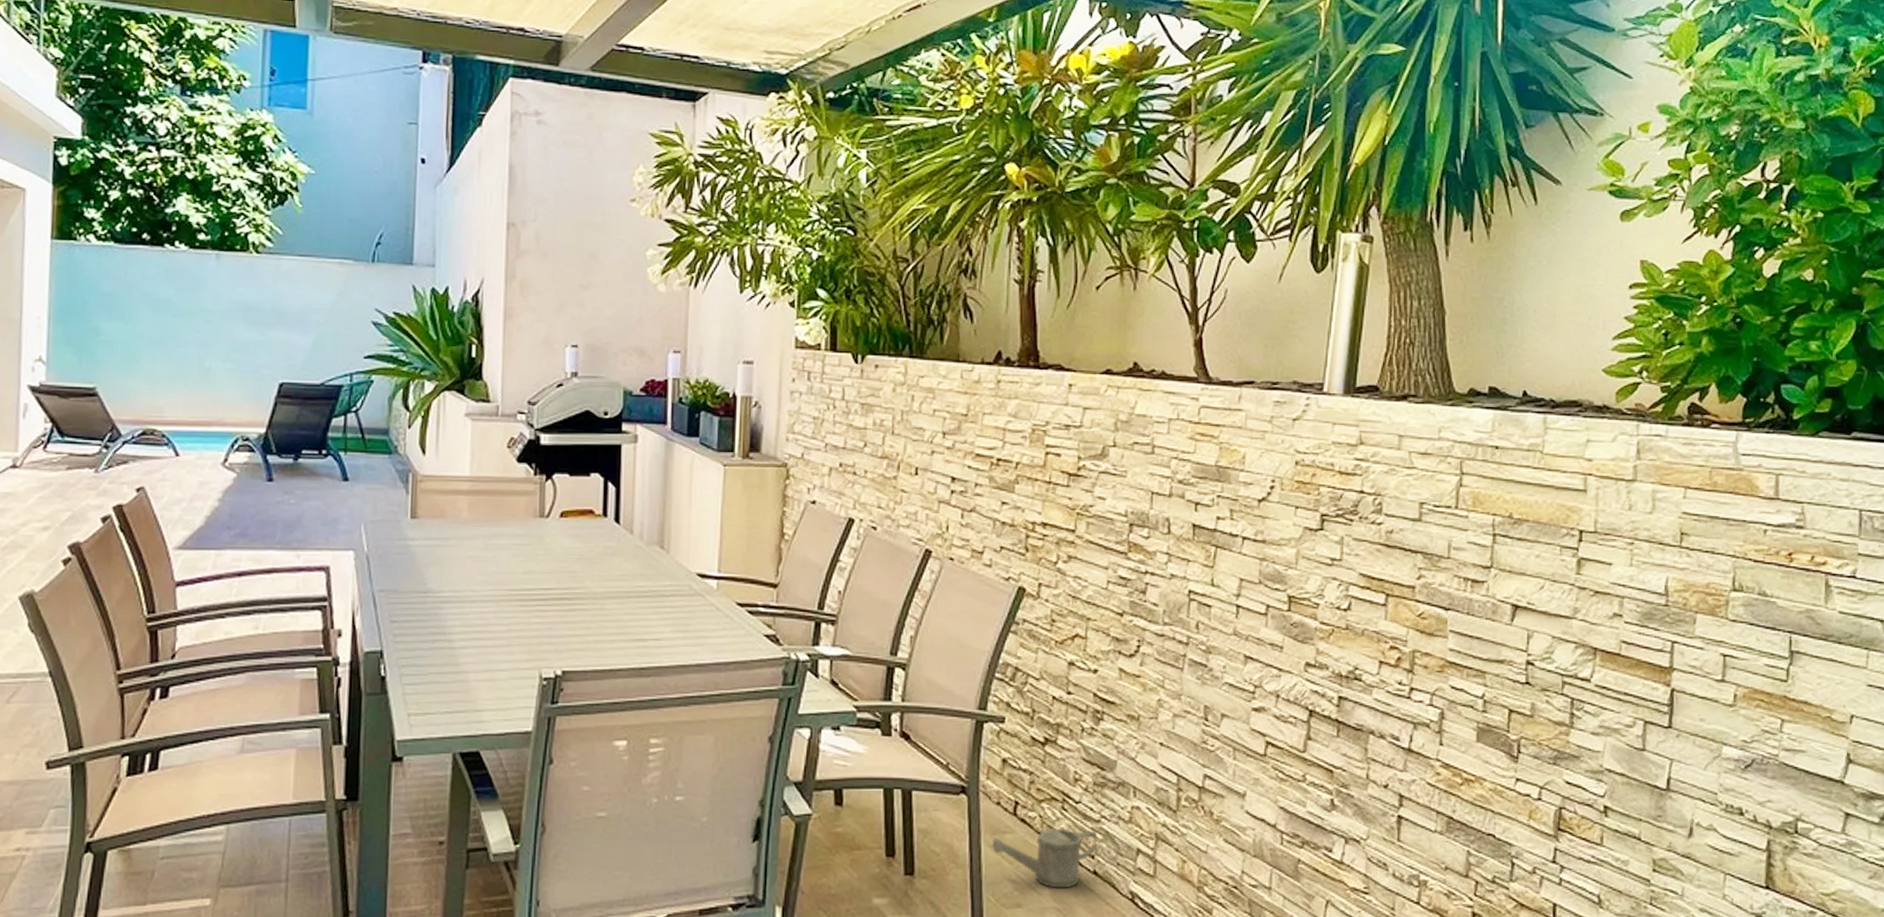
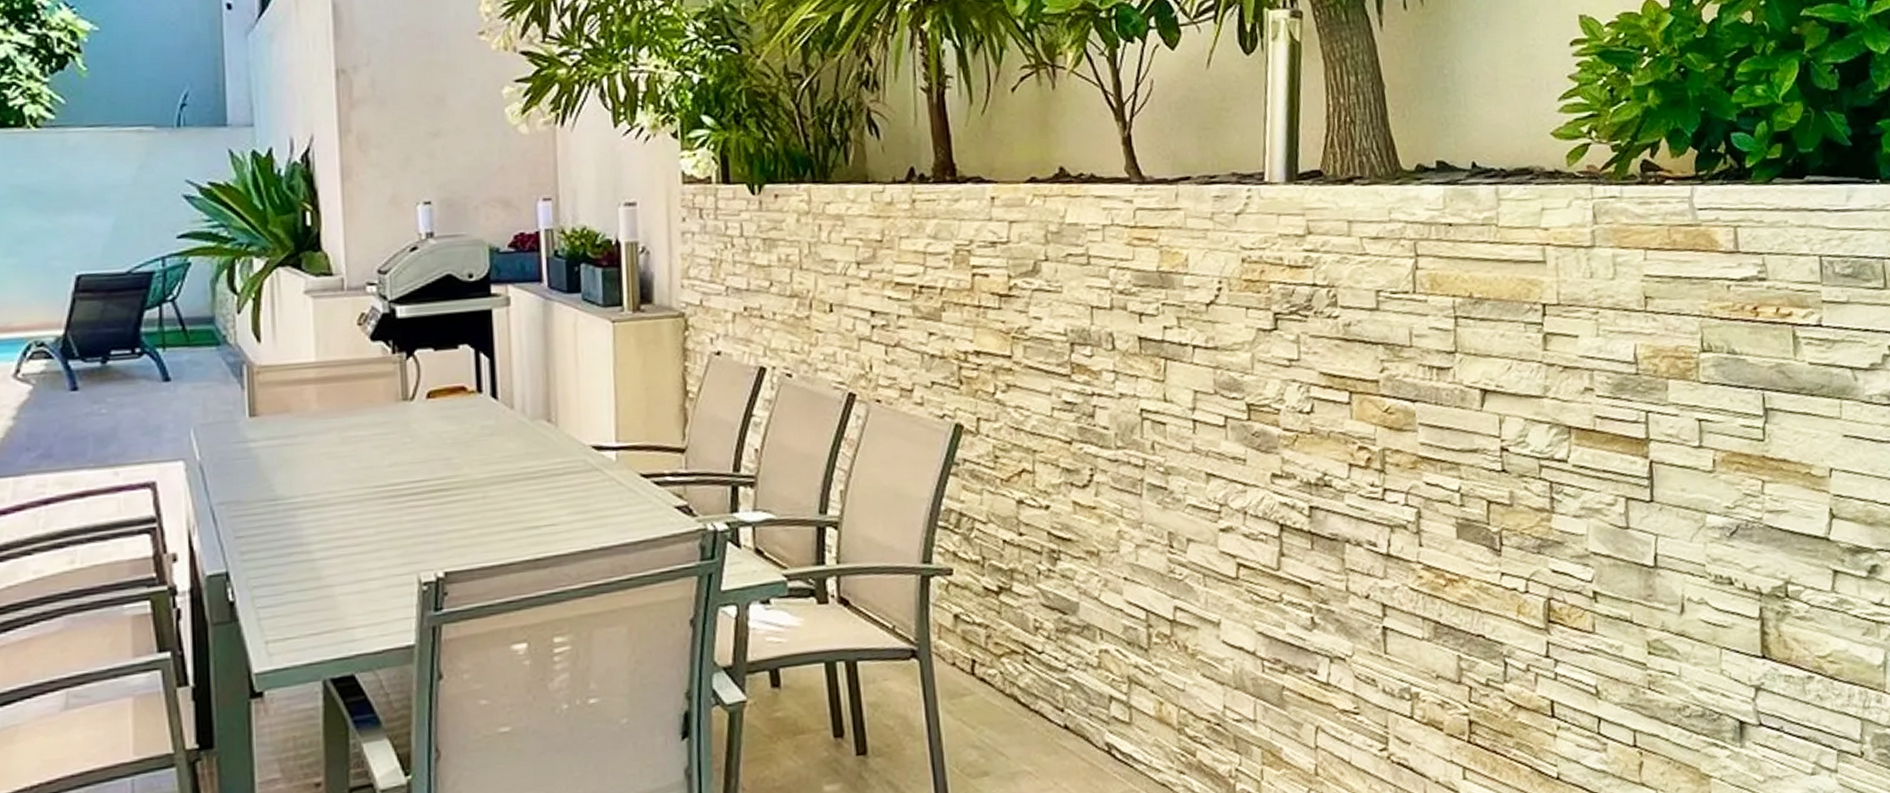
watering can: present [992,827,1098,888] -> none [950,681,1066,750]

